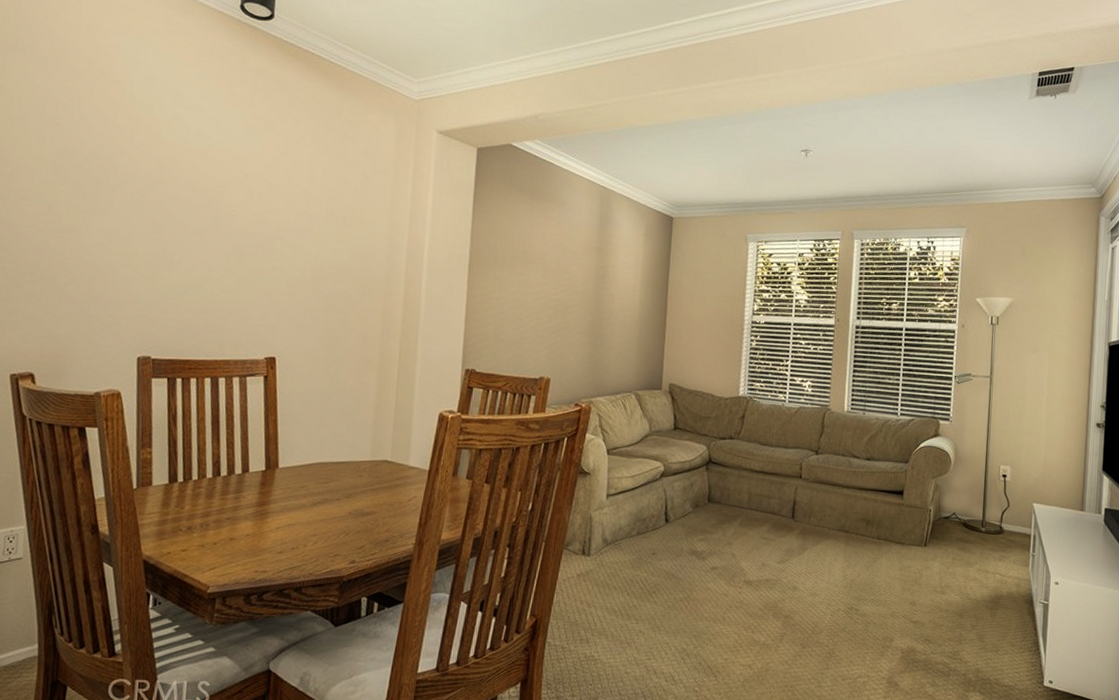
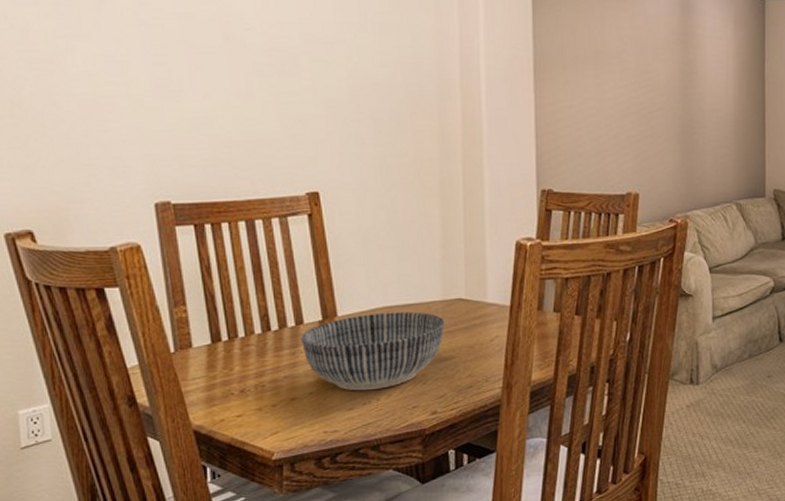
bowl: none [244,467,371,537] -> present [300,312,445,391]

